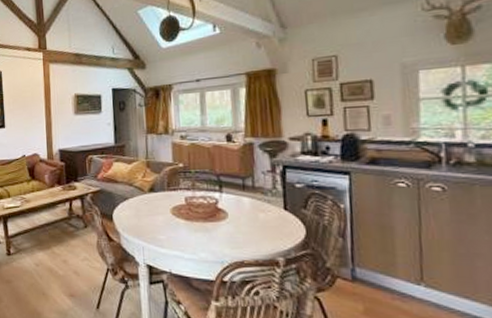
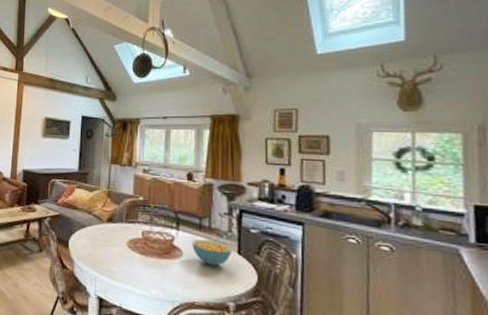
cereal bowl: none [236,199,278,224] -> present [192,239,232,266]

